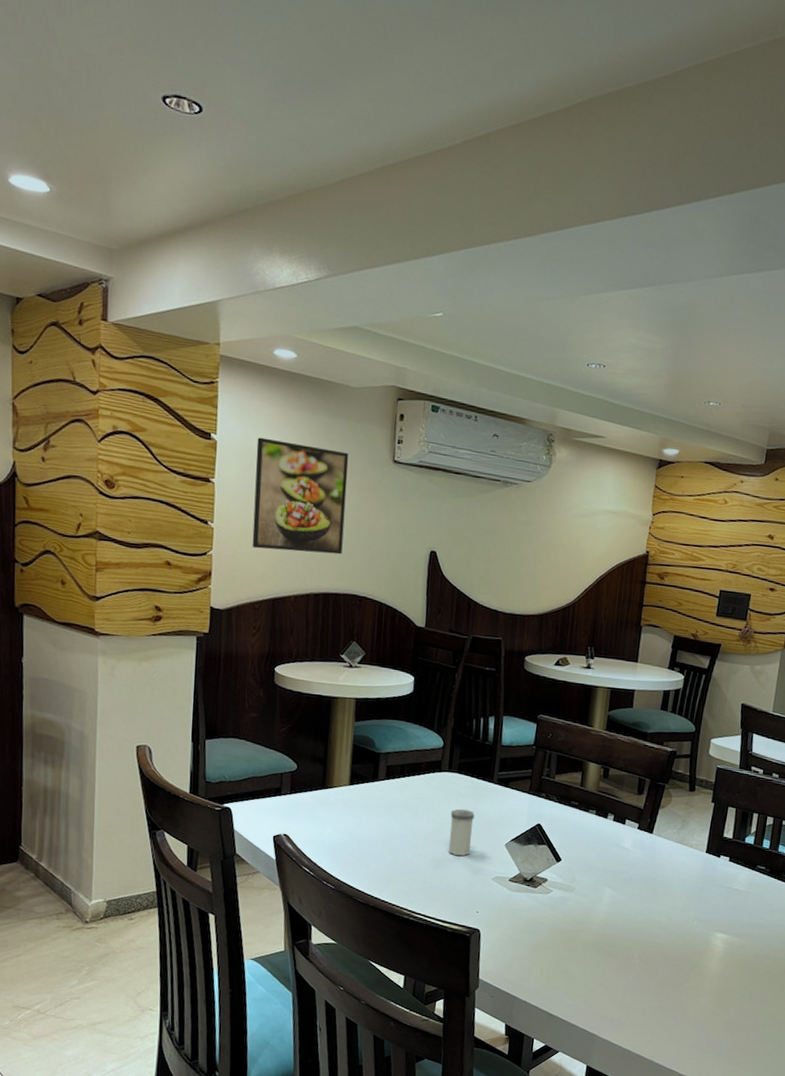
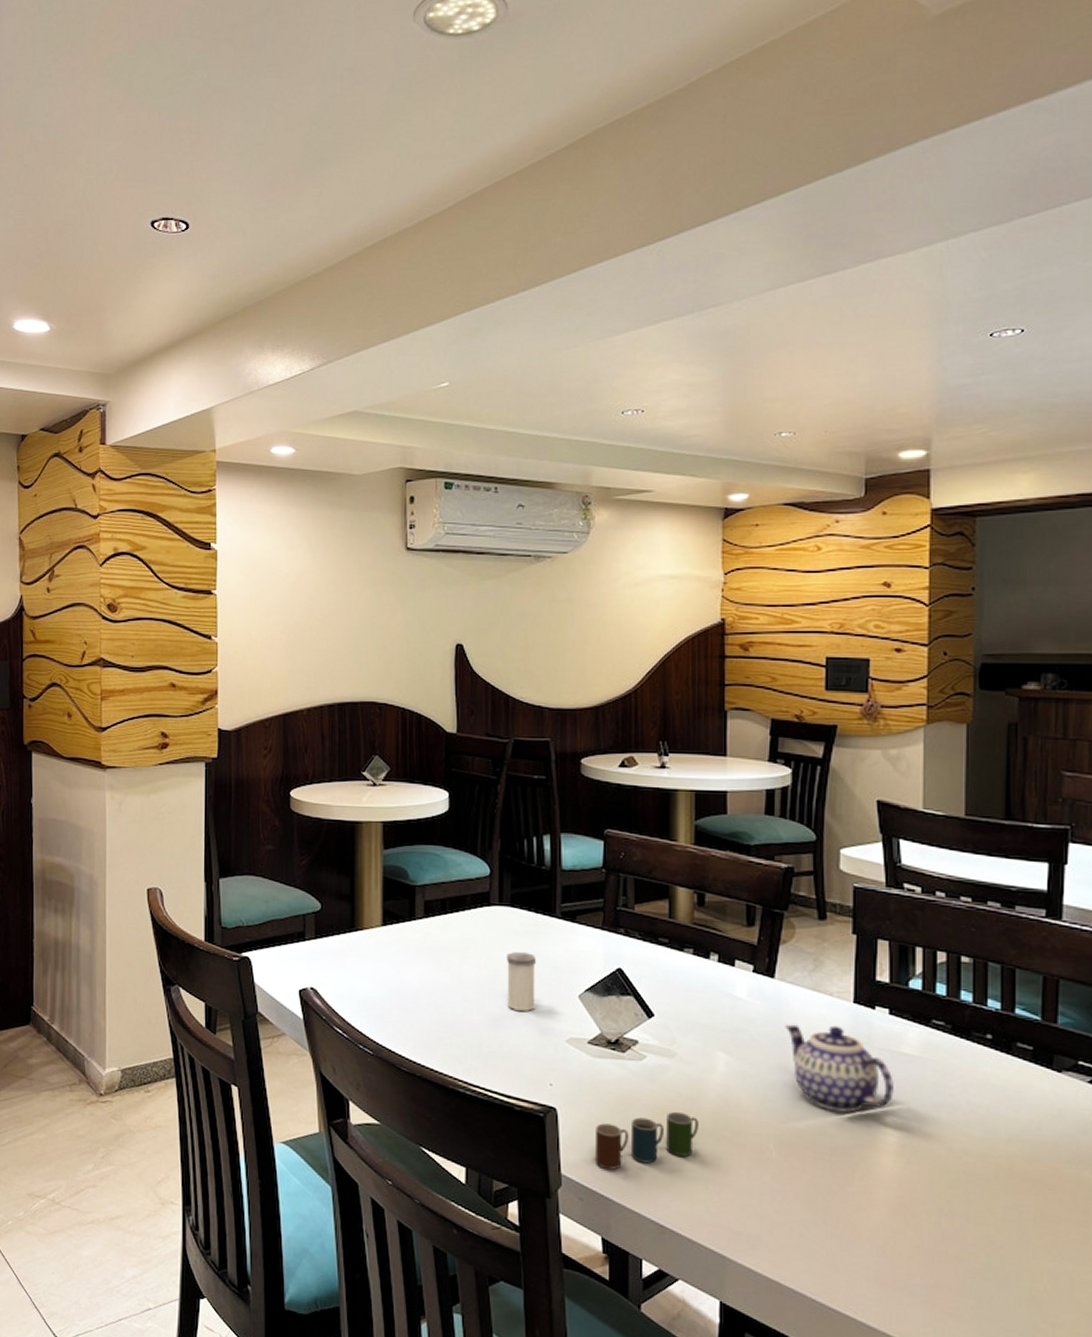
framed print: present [252,437,349,555] -> none [258,541,357,660]
cup: none [506,931,586,975] -> present [596,1111,698,1170]
teapot: none [656,867,726,931] -> present [785,1024,894,1113]

